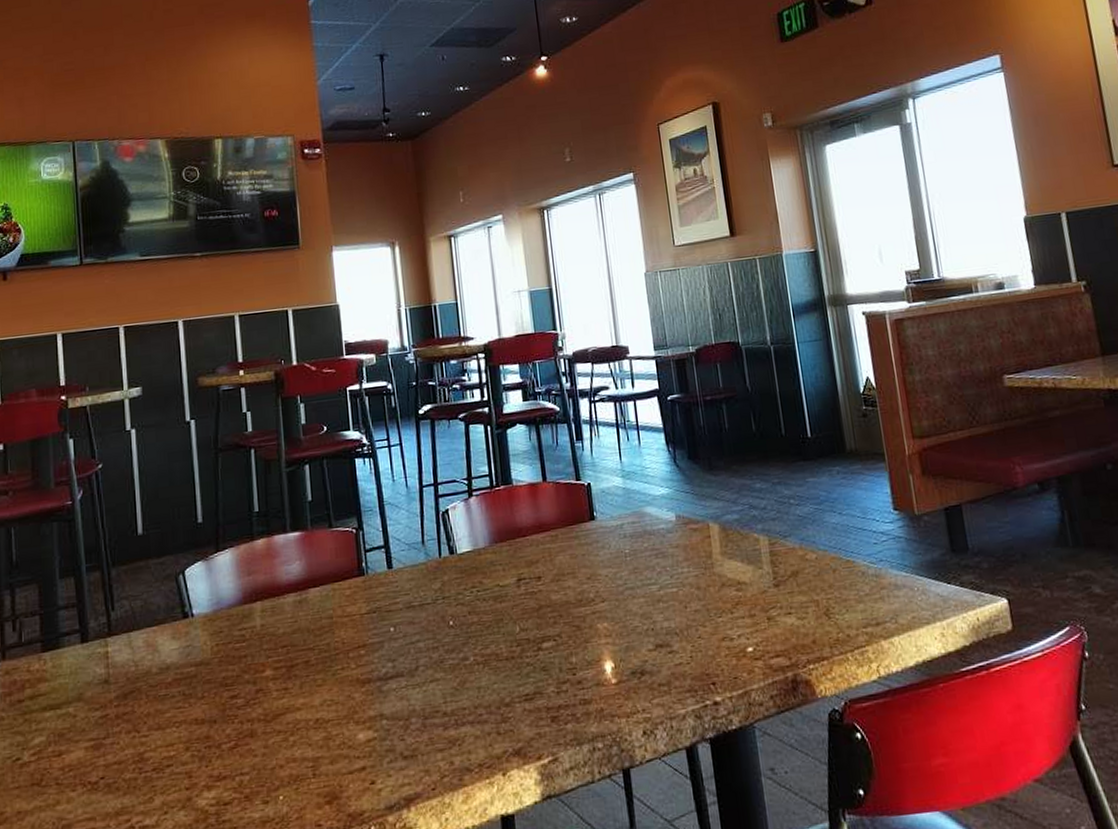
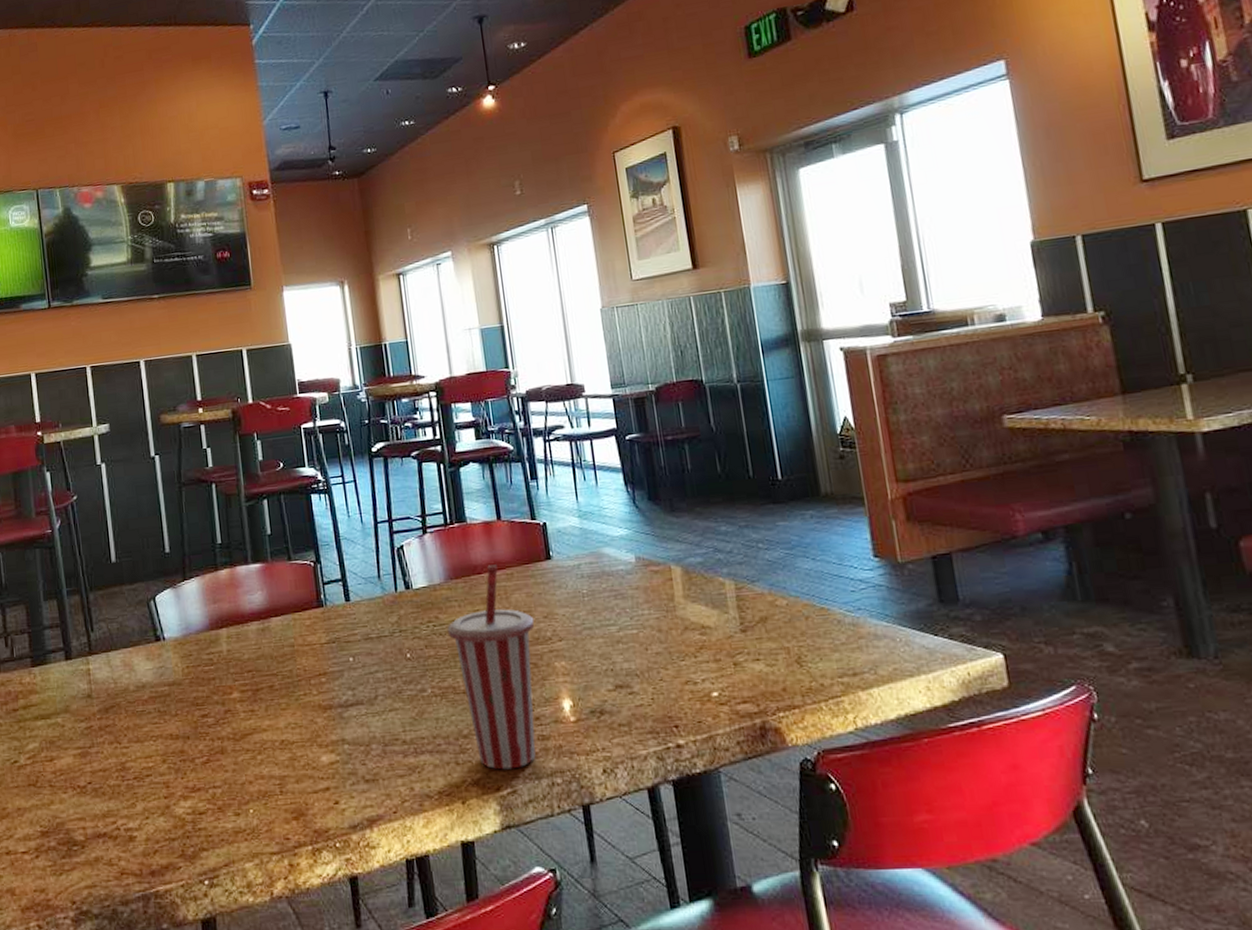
cup with straw: none [491,526,578,738] -> present [447,564,536,770]

